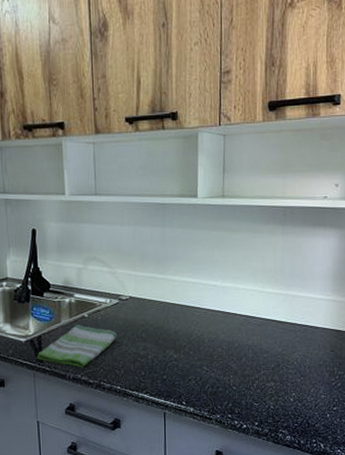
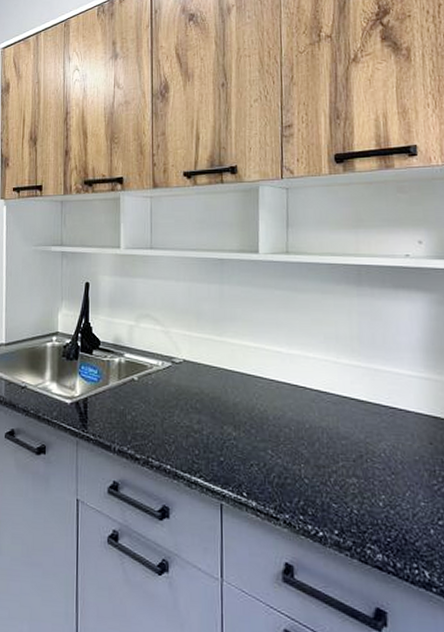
dish towel: present [36,325,118,368] -> none [81,389,169,440]

